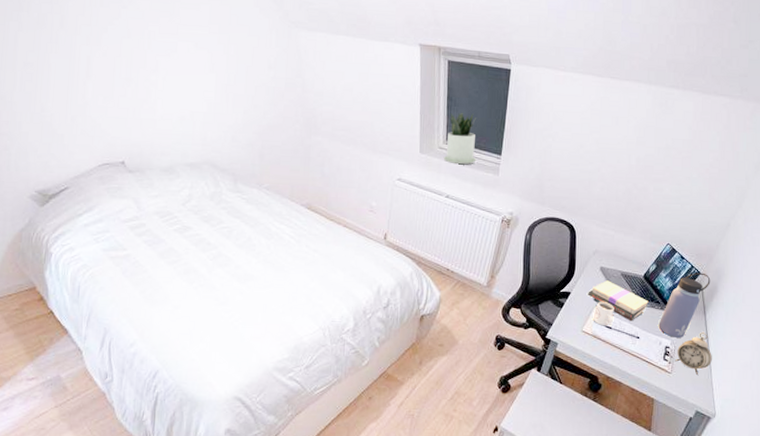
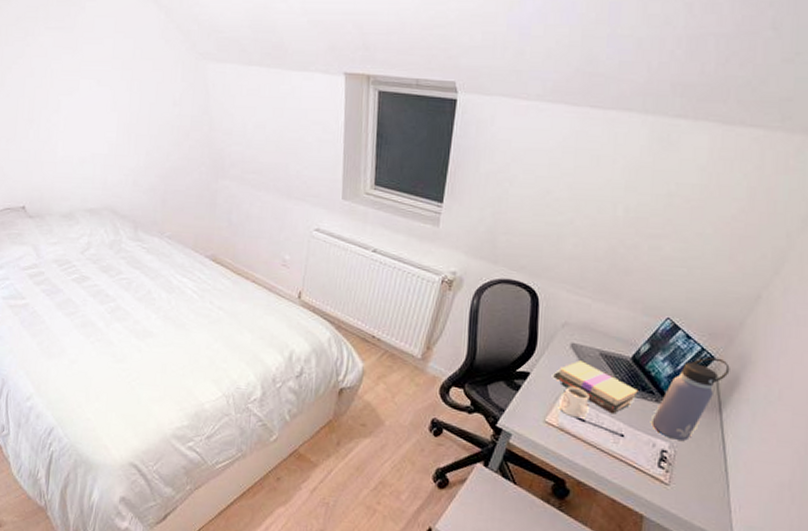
planter: present [443,112,477,165] -> none [370,151,412,214]
alarm clock: present [675,332,712,375] -> none [674,436,730,490]

